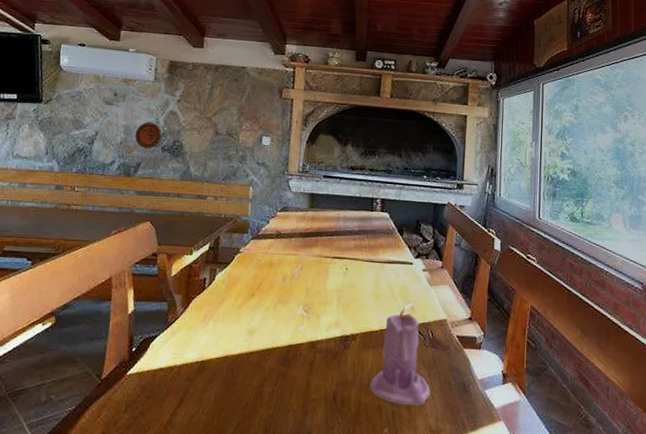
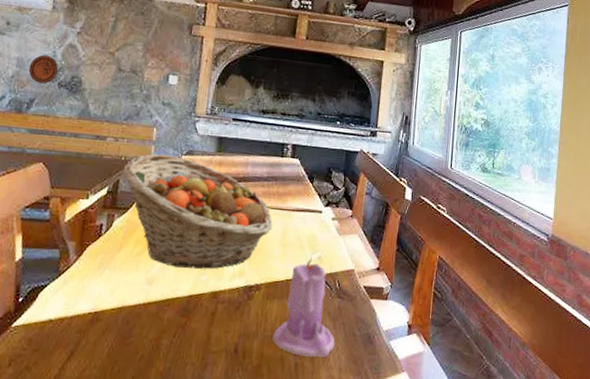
fruit basket: none [222,211,365,320] -> present [122,154,273,269]

